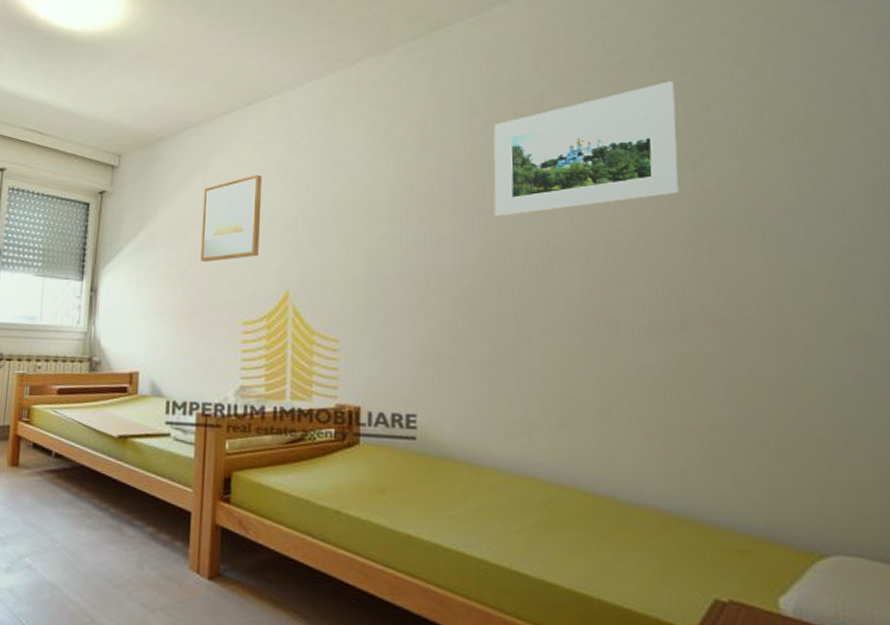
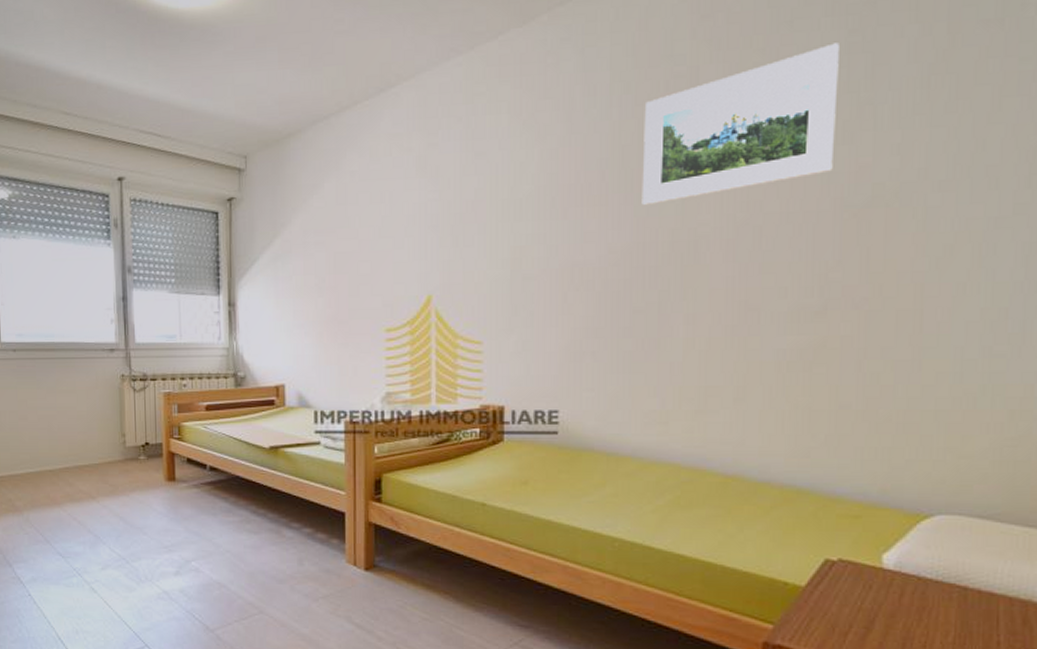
wall art: present [201,174,263,262] -> none [338,171,400,269]

